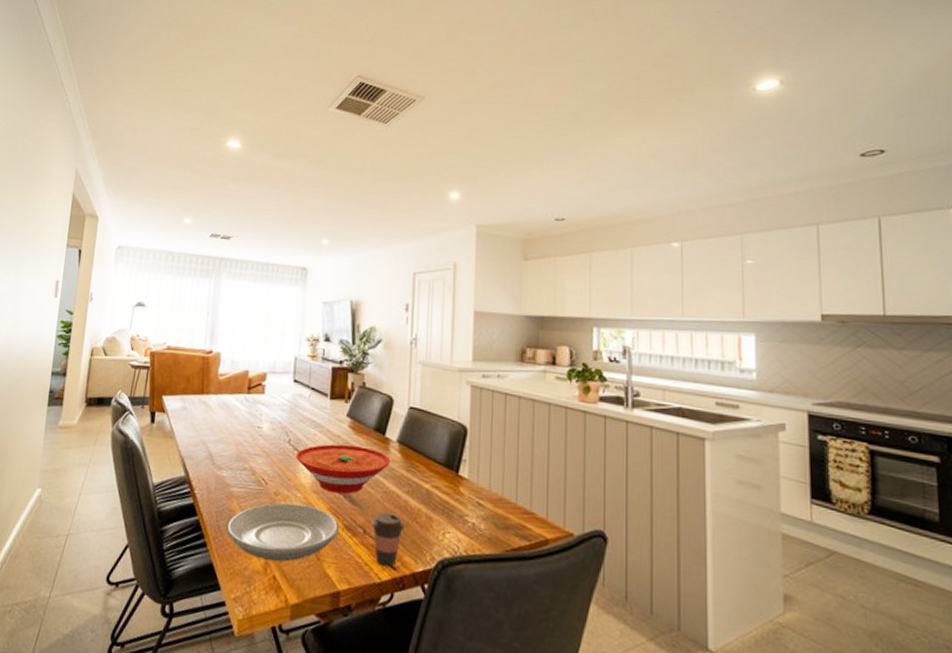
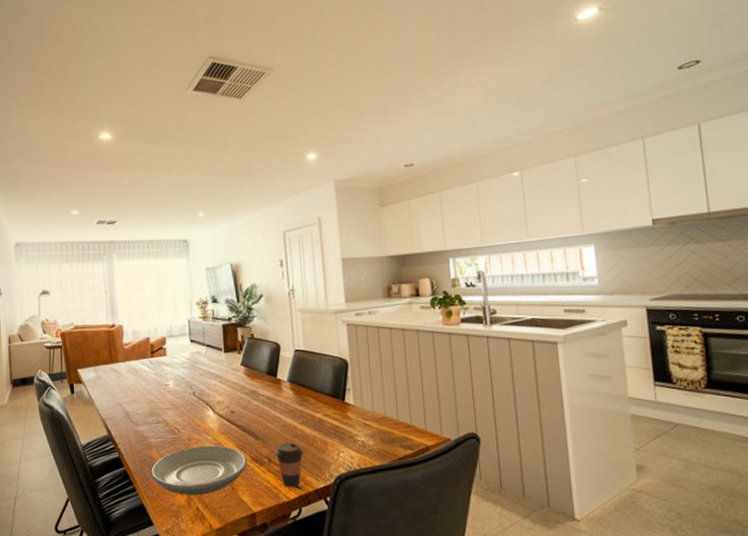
bowl: present [295,444,391,494] -> none [201,389,285,432]

